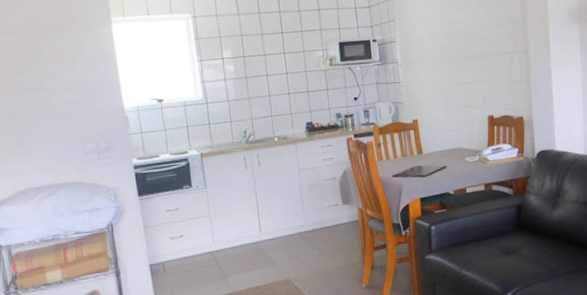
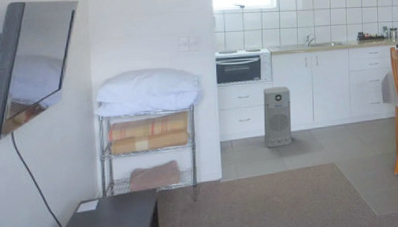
air purifier: none [196,193,237,268] -> present [263,86,292,148]

